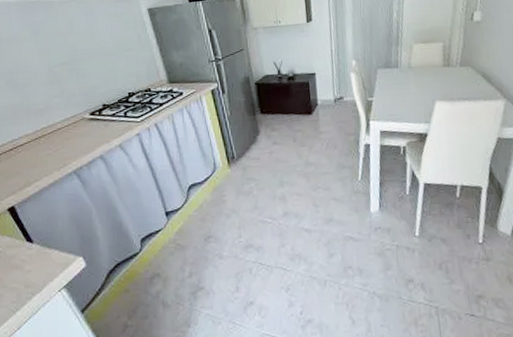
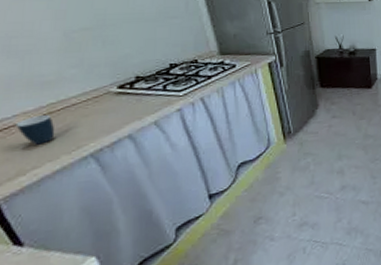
mug: none [21,137,48,162] -> present [15,115,55,145]

